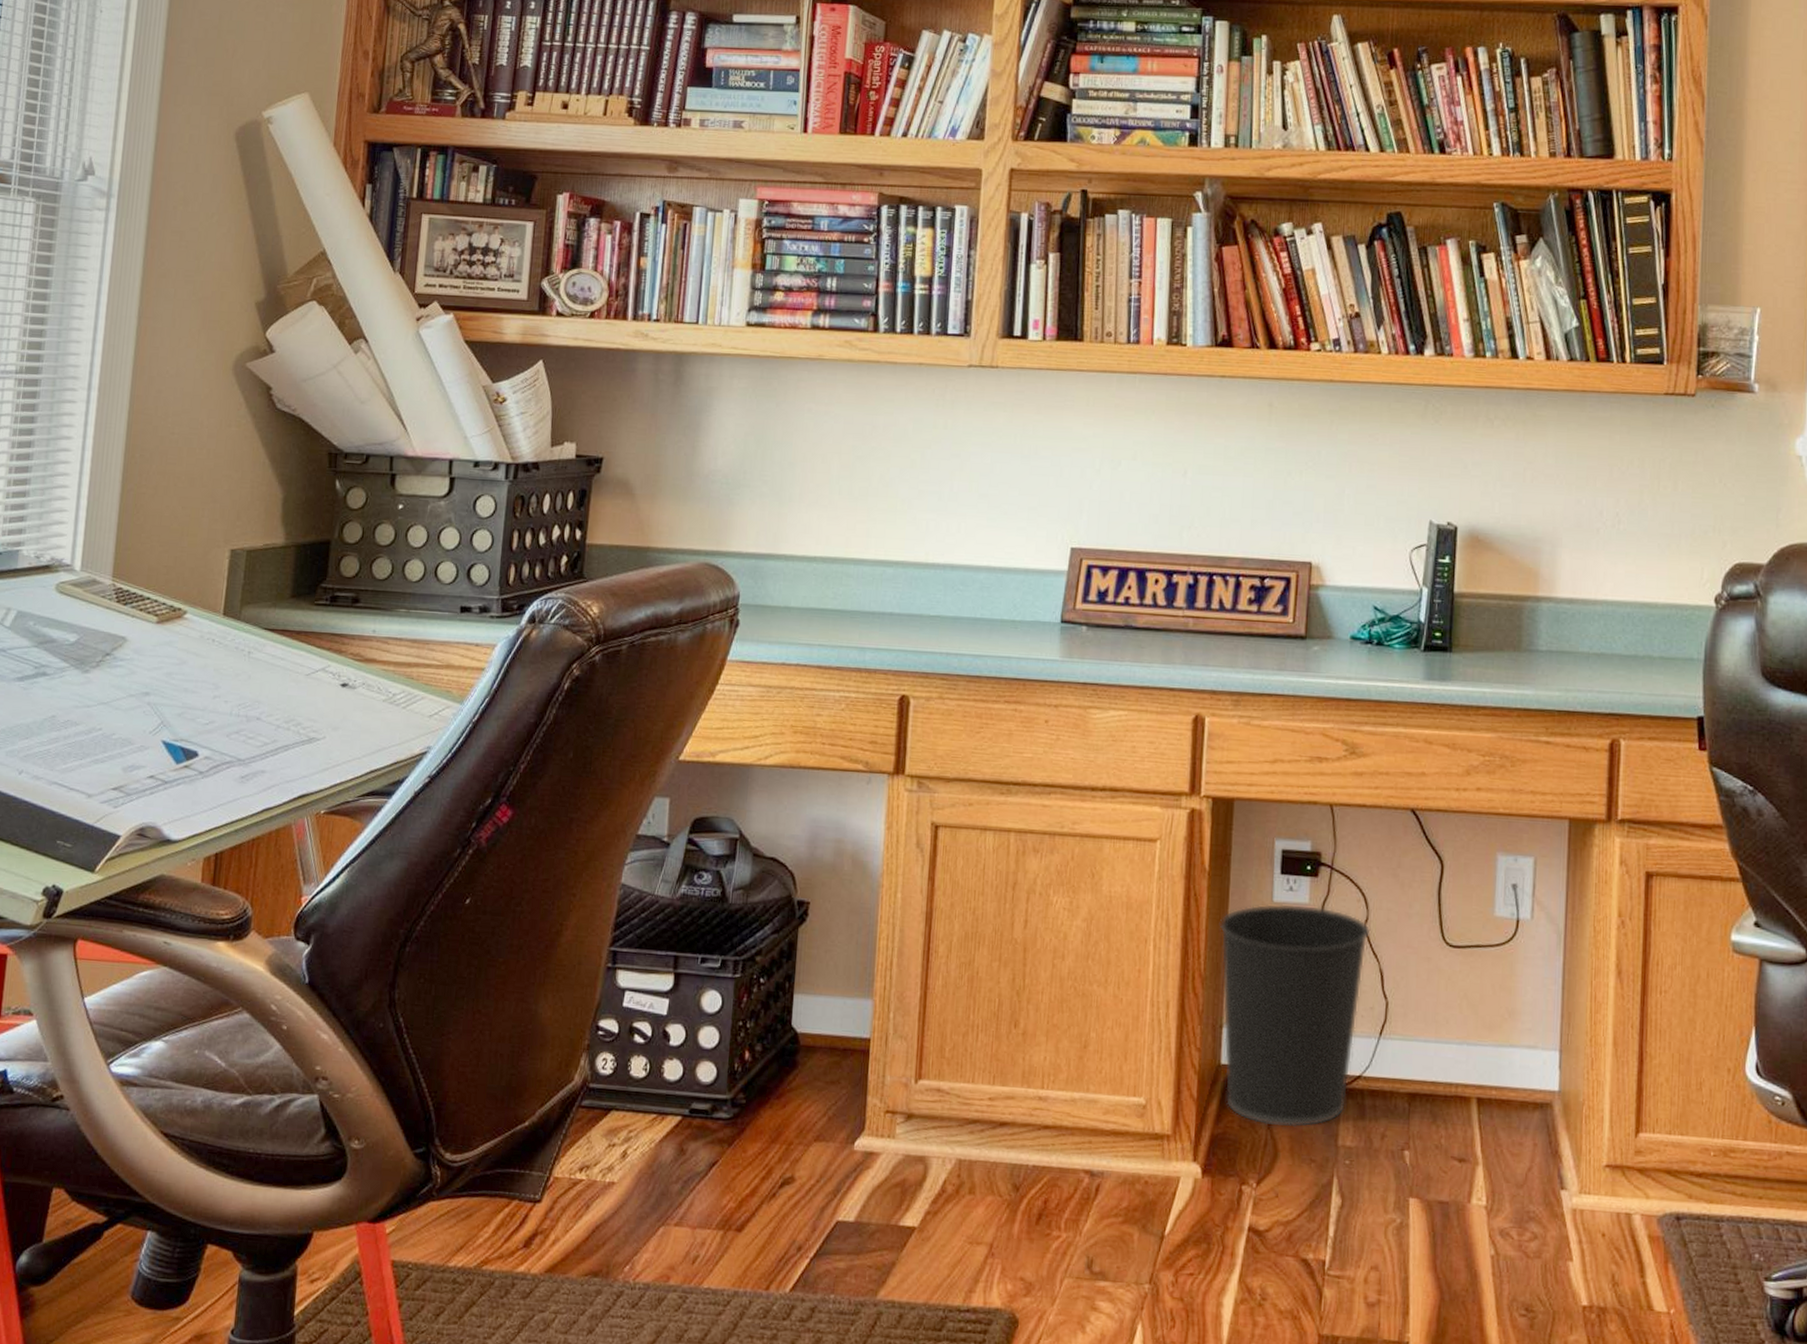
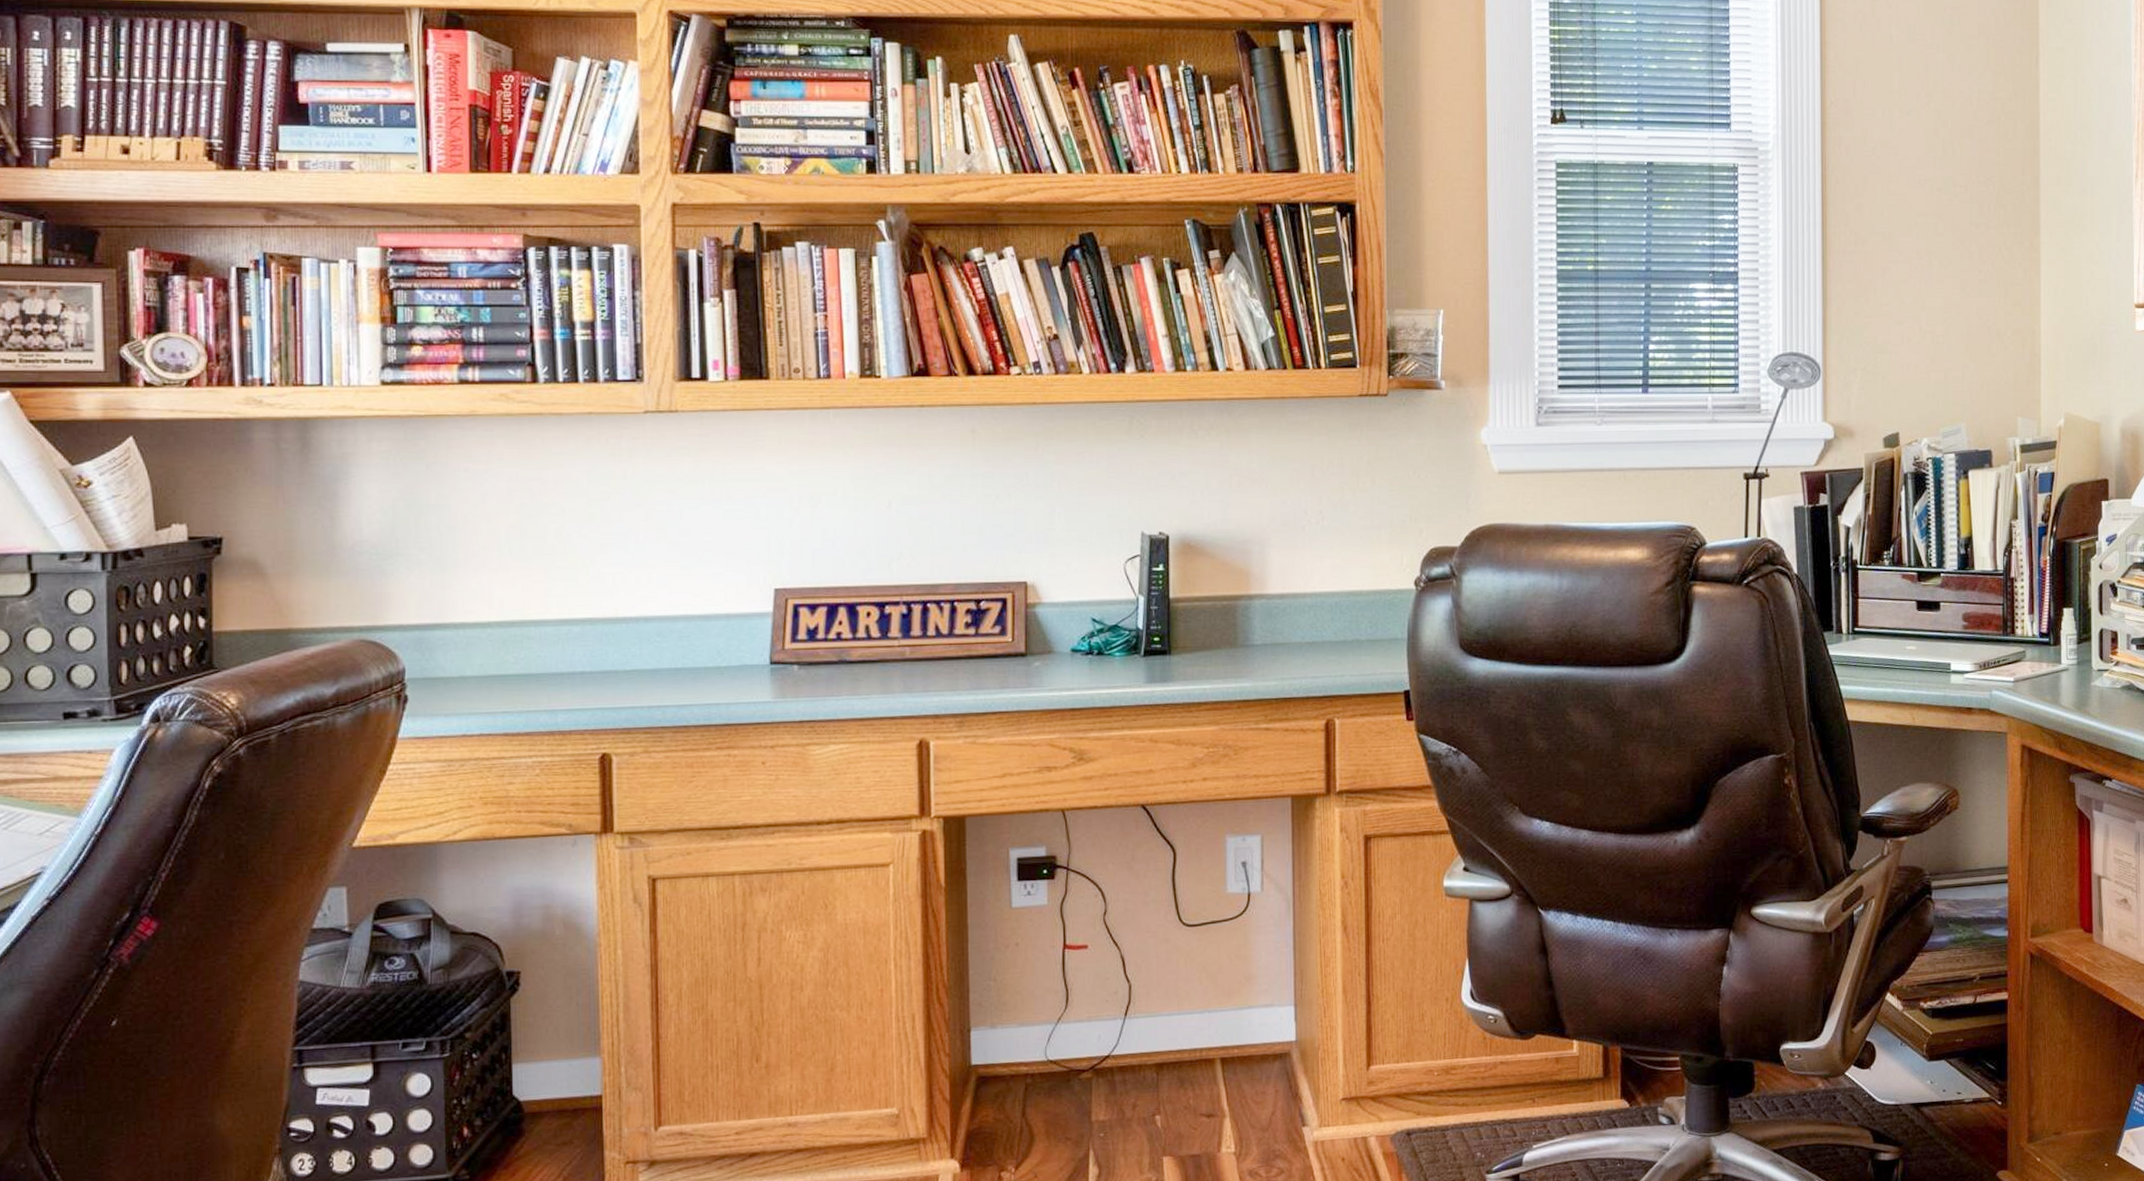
wastebasket: present [1219,903,1371,1128] -> none [959,906,1110,1115]

